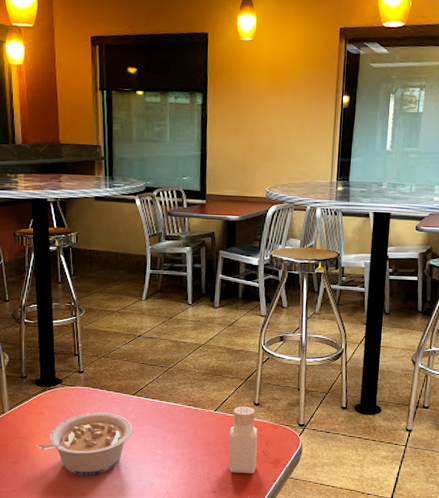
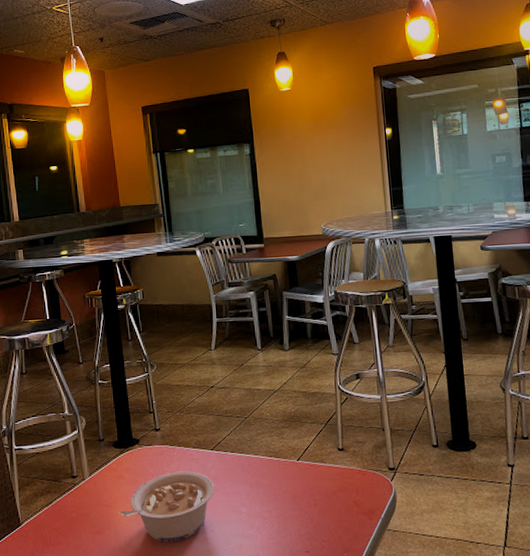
pepper shaker: present [228,406,258,474] -> none [316,452,349,529]

